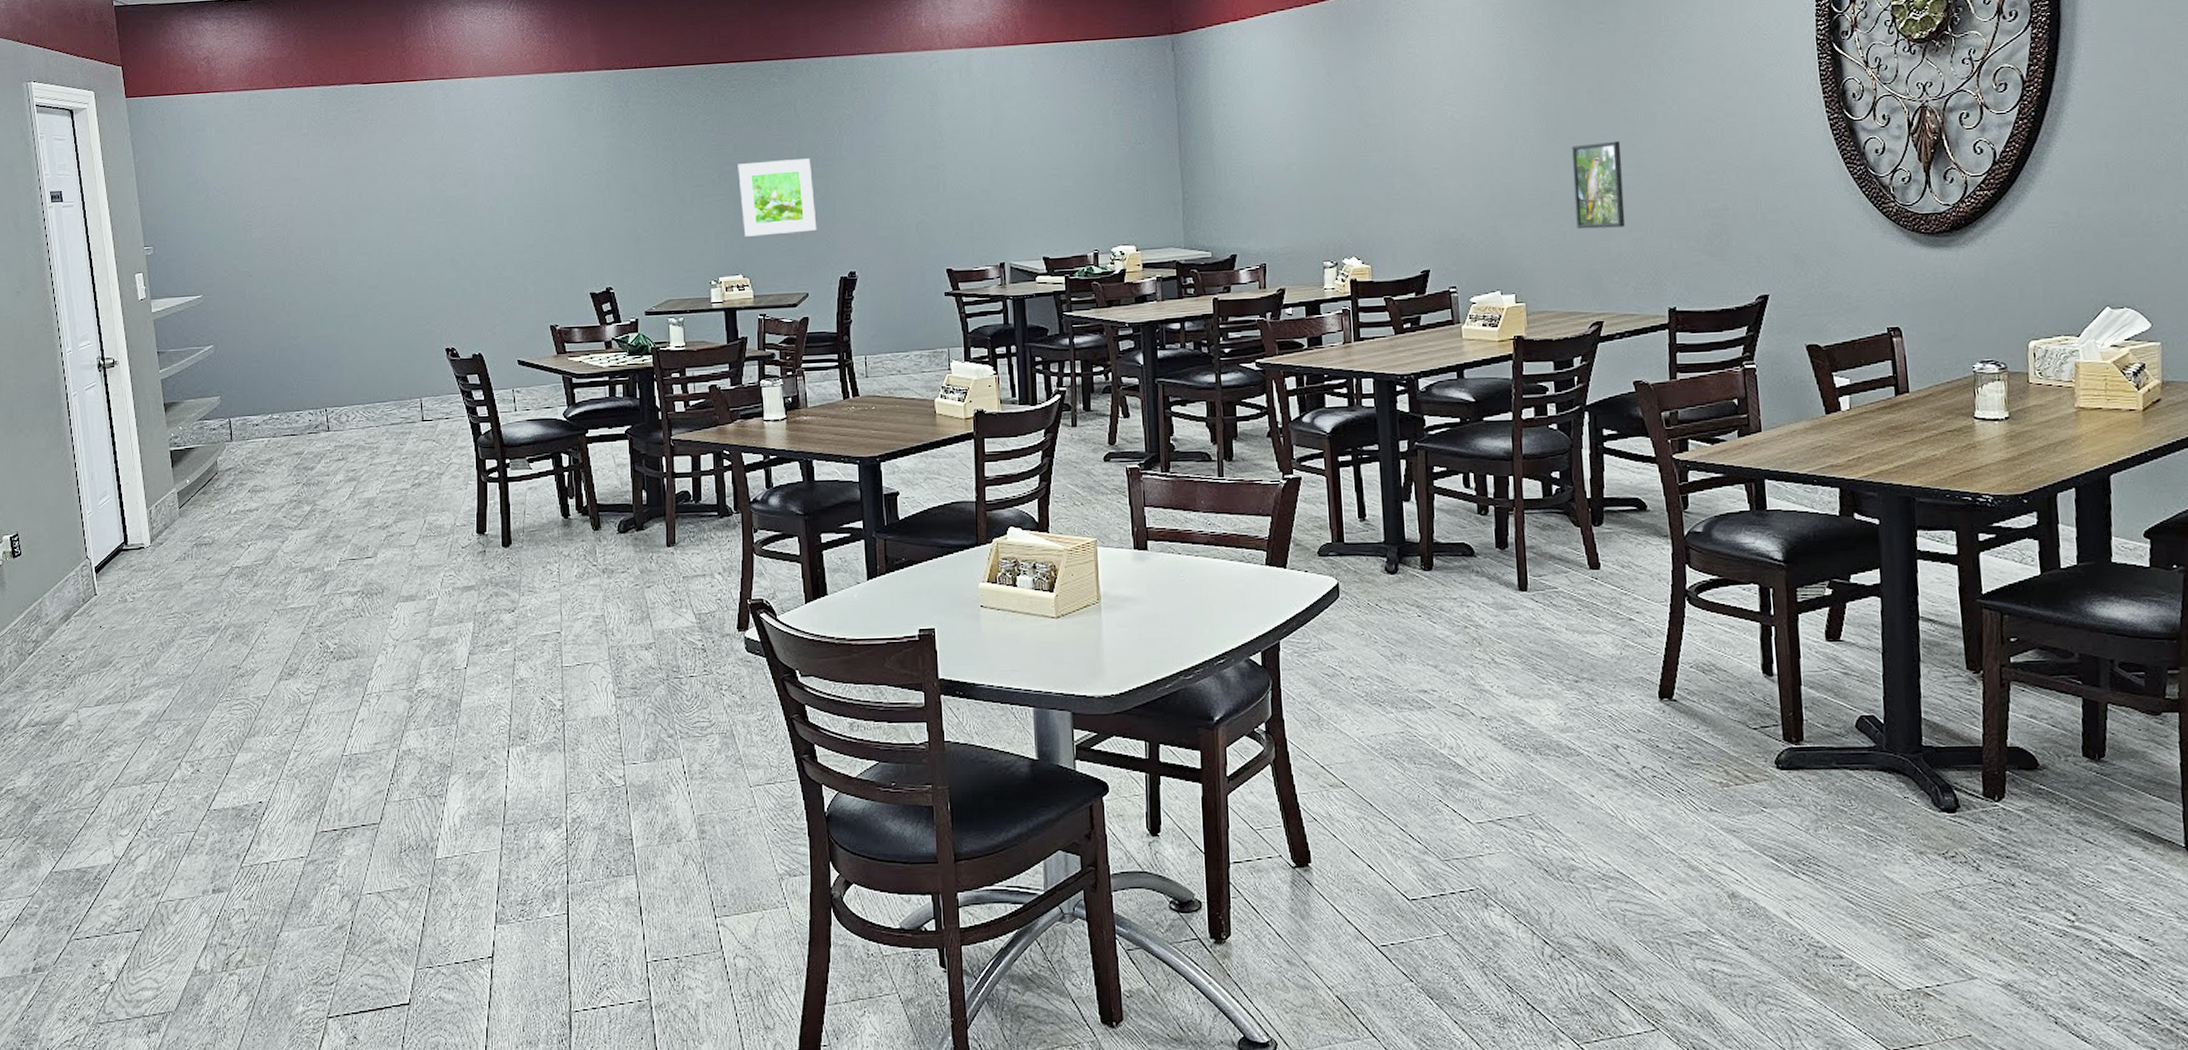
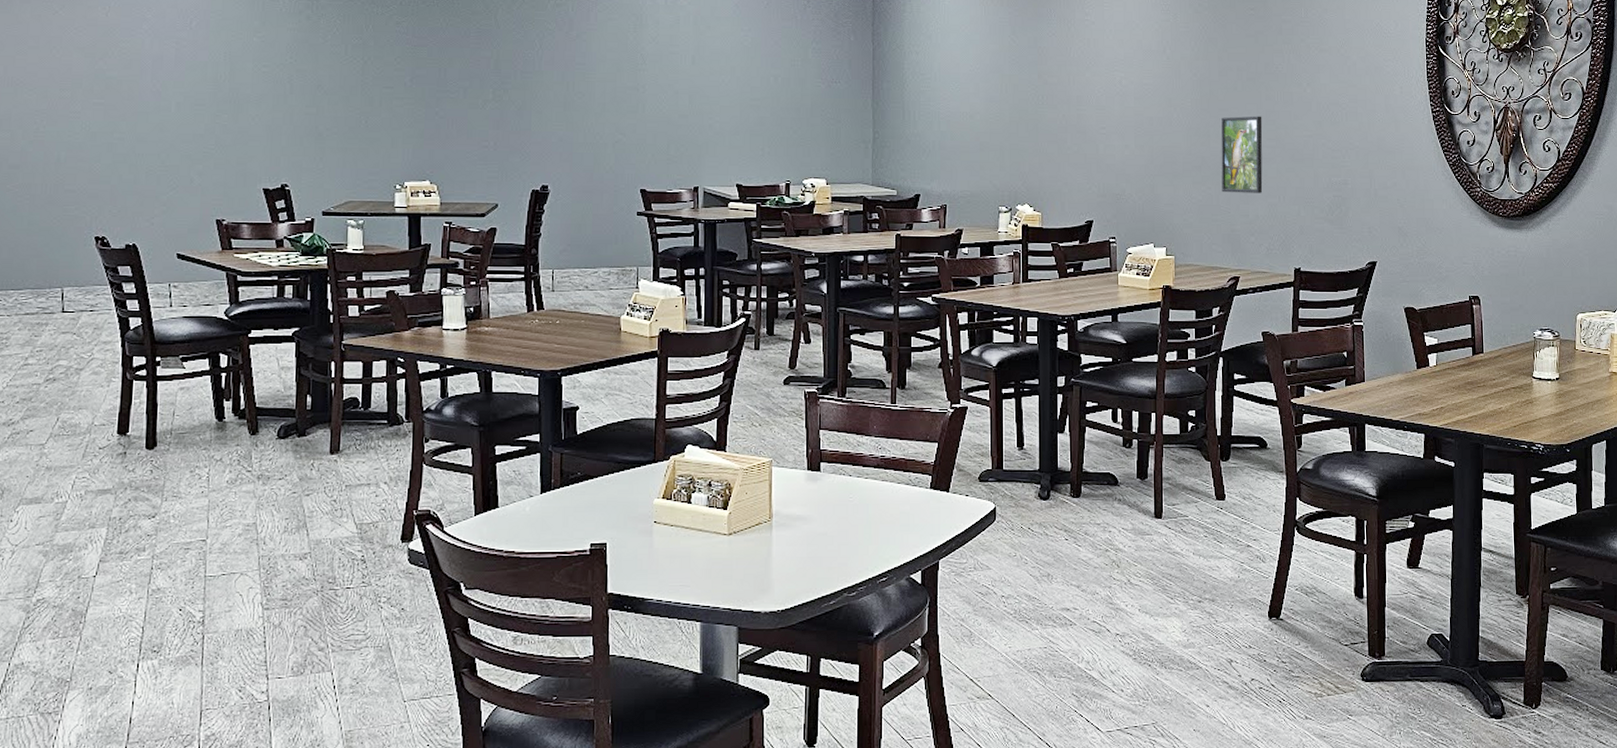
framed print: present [738,158,817,237] -> none [432,68,511,143]

